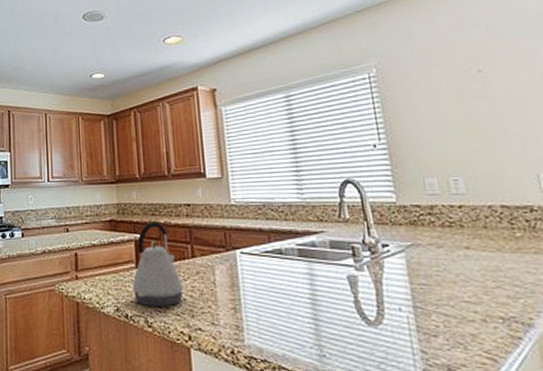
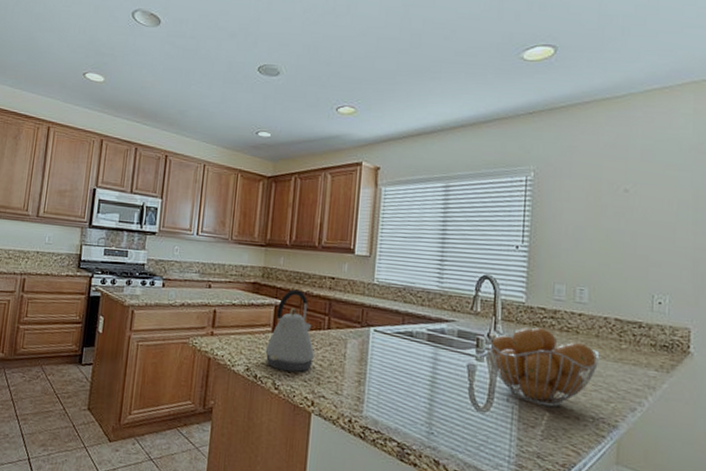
fruit basket: none [359,226,495,311] -> present [484,327,600,408]

